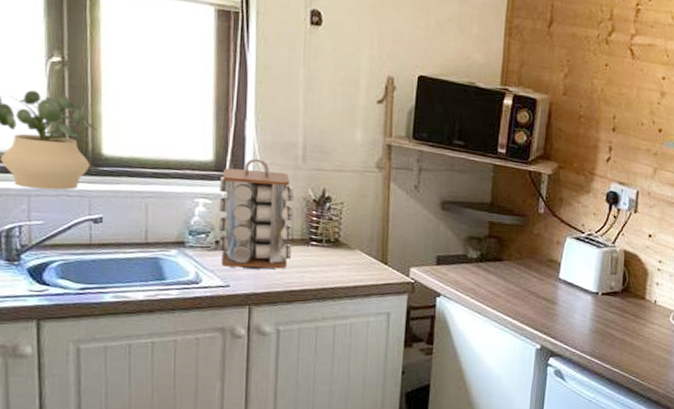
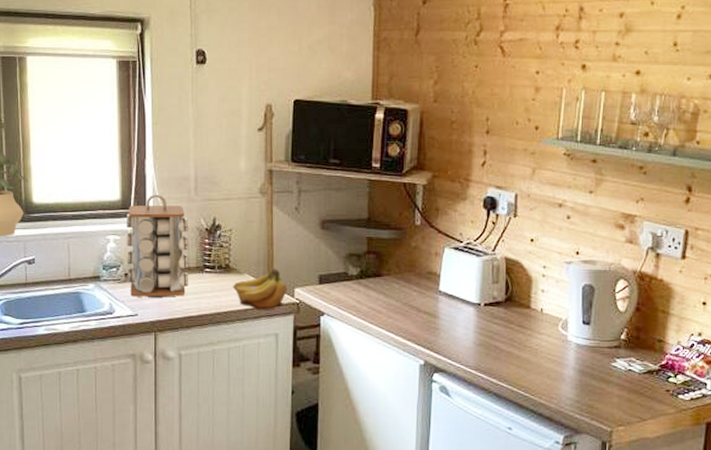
fruit: none [341,246,402,290] -> present [232,268,287,311]

